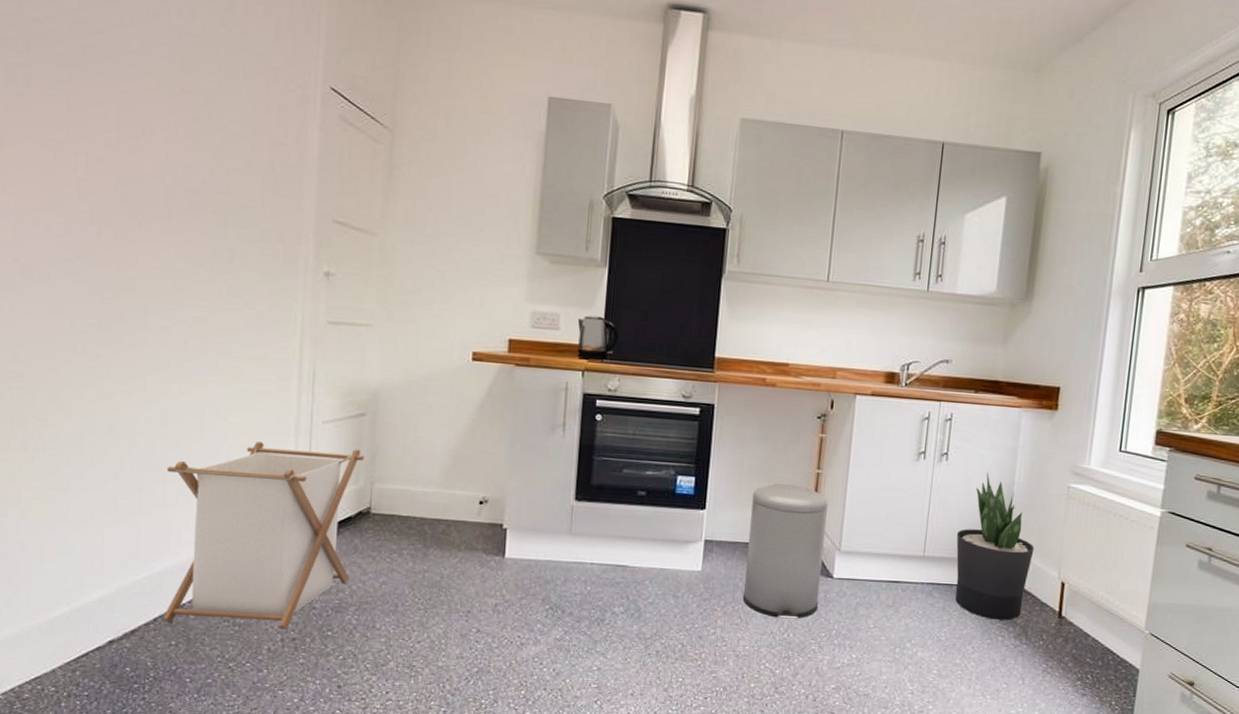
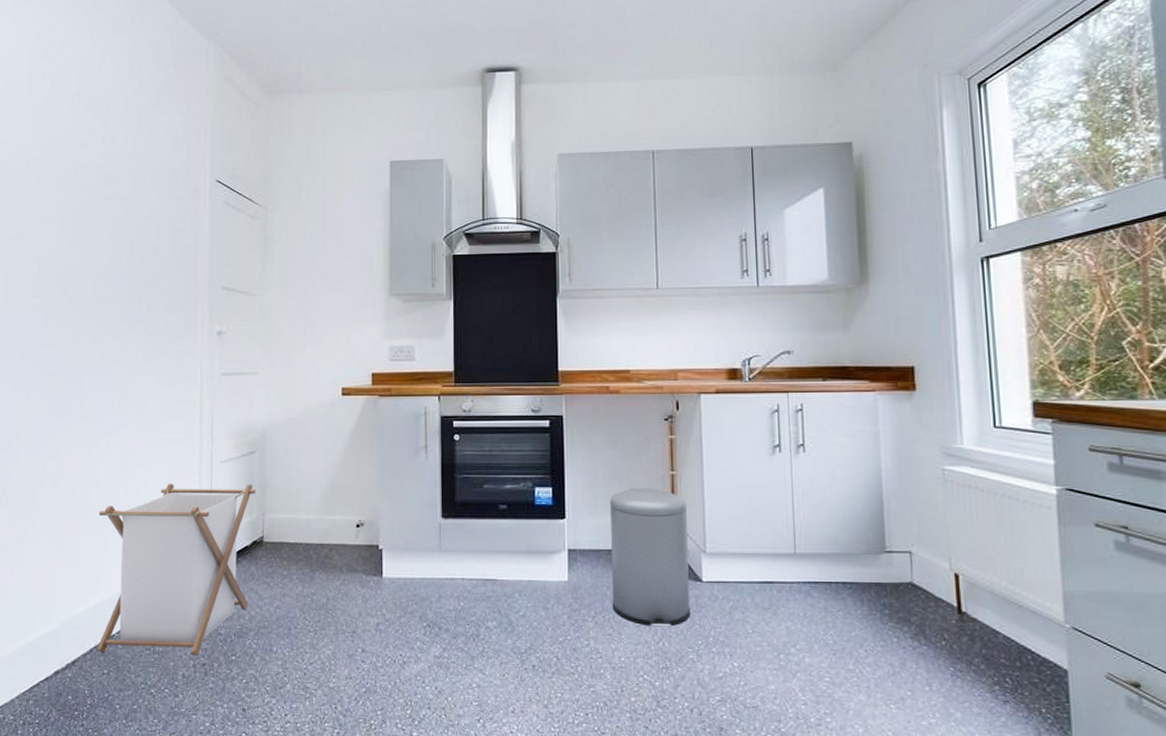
kettle: present [576,315,618,361] -> none [430,344,468,385]
planter: present [955,472,1035,620] -> none [827,460,917,619]

